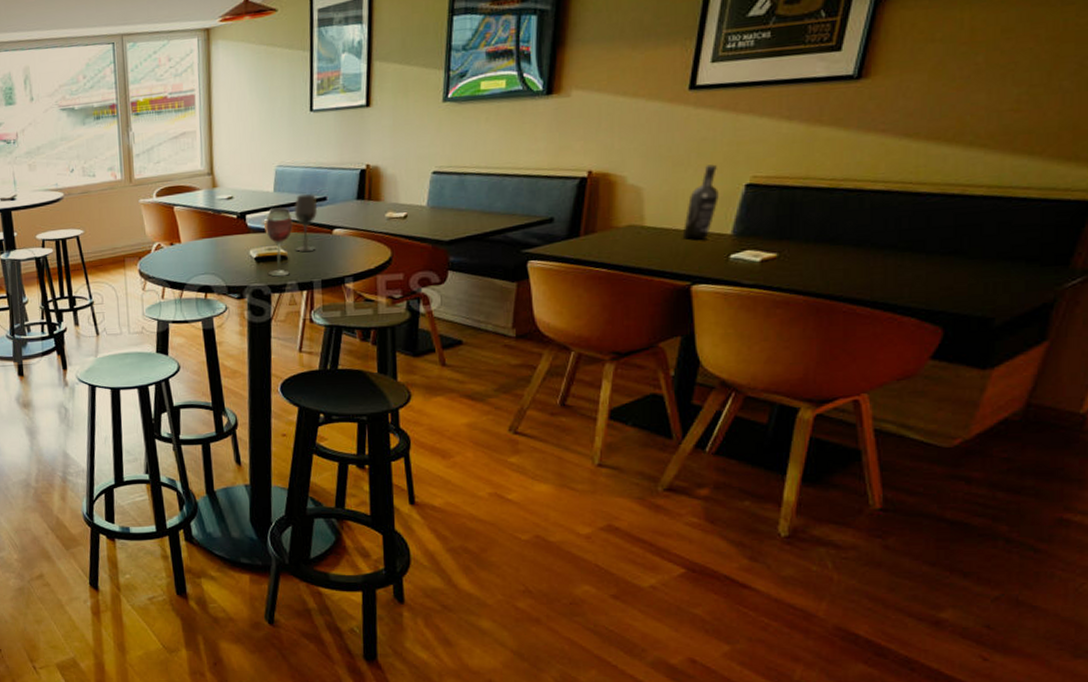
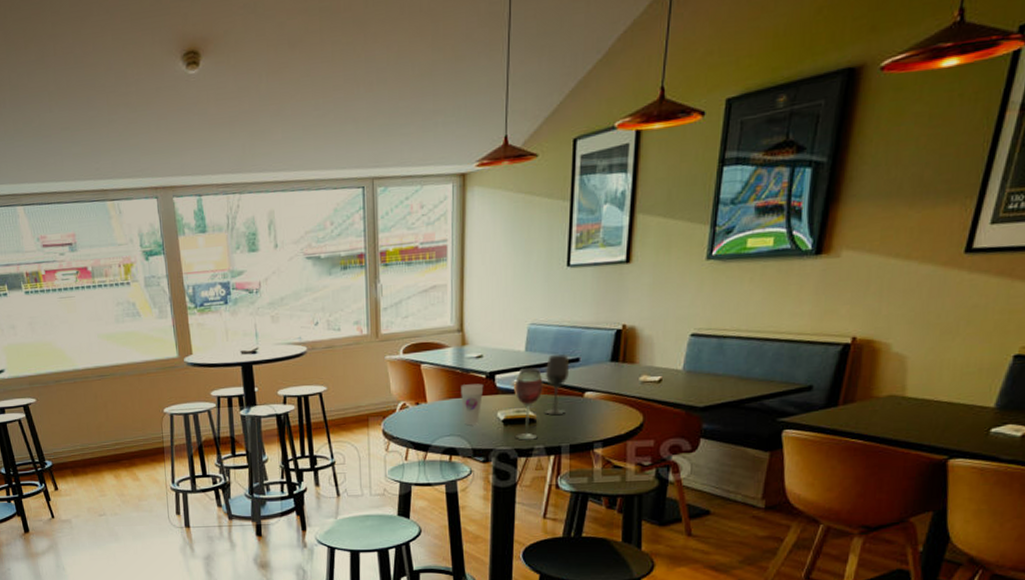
cup: none [213,223,236,264] -> present [461,383,484,426]
wine bottle: present [682,164,719,240] -> none [943,333,986,413]

